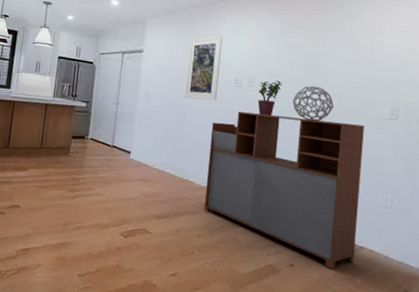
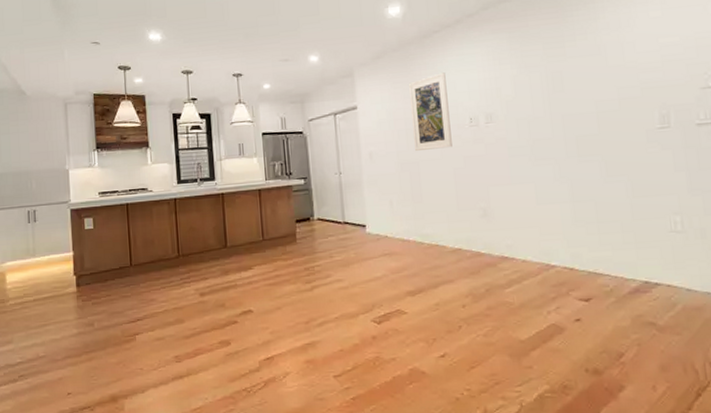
storage cabinet: present [204,111,364,269] -> none [452,142,651,315]
potted plant: present [258,80,282,116] -> none [499,110,525,154]
decorative sculpture: present [292,85,334,122] -> none [541,107,592,149]

